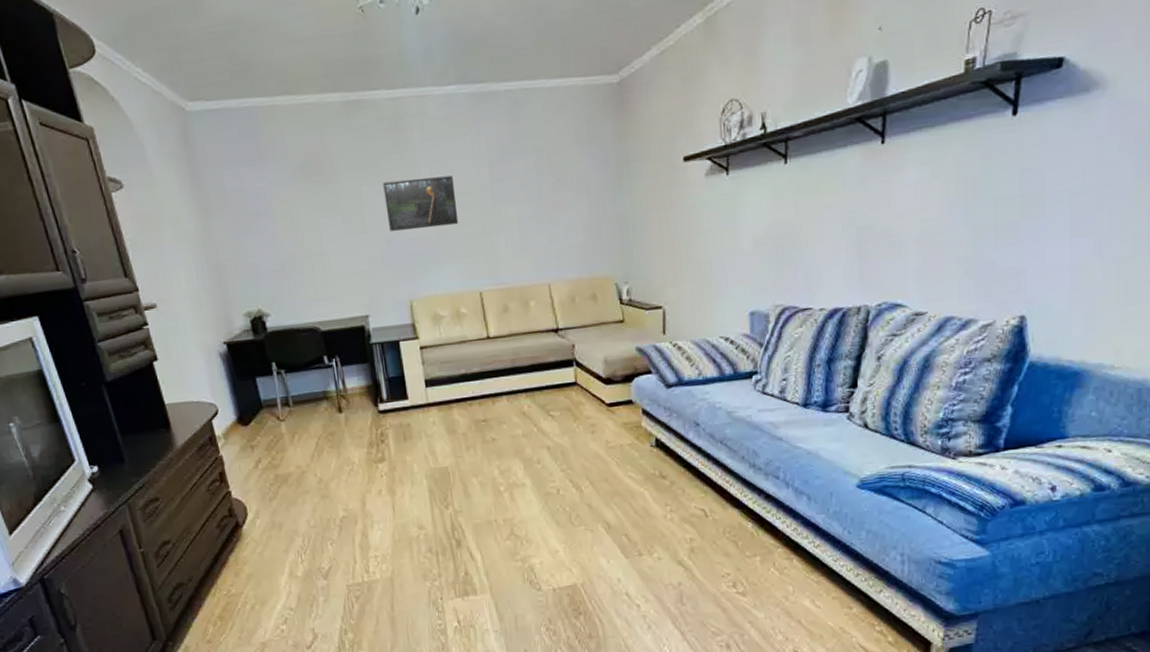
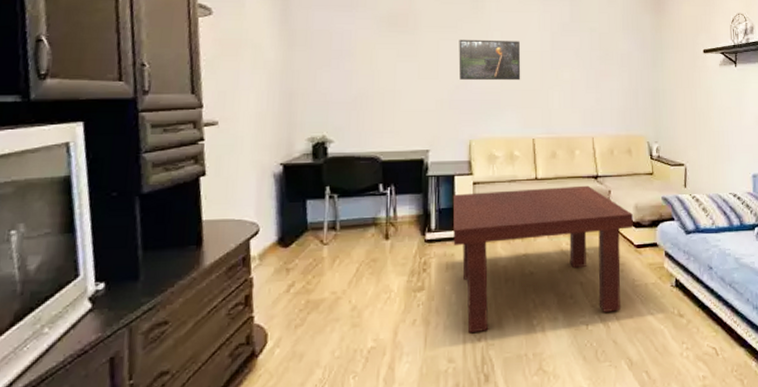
coffee table: none [400,340,603,502] -> present [452,185,633,334]

